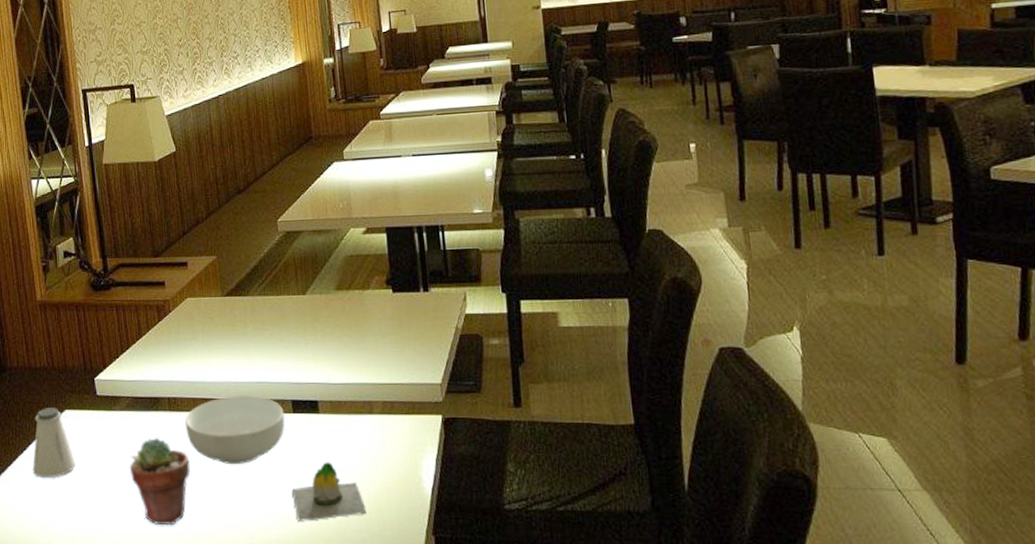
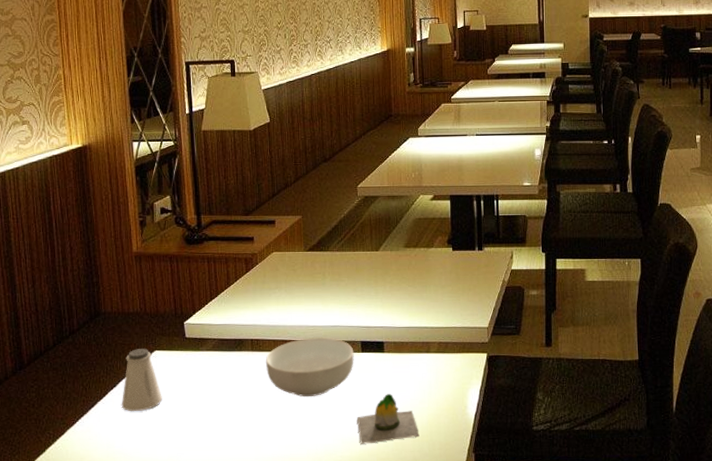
potted succulent: present [129,438,190,526] -> none [212,375,268,451]

